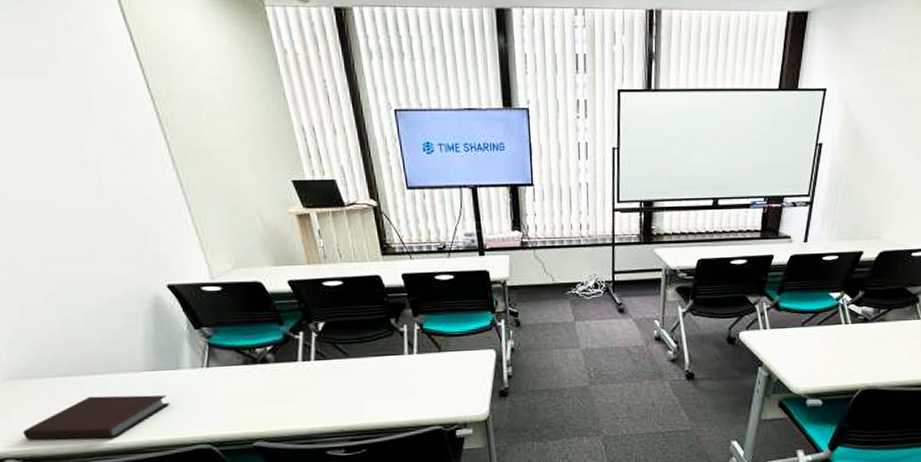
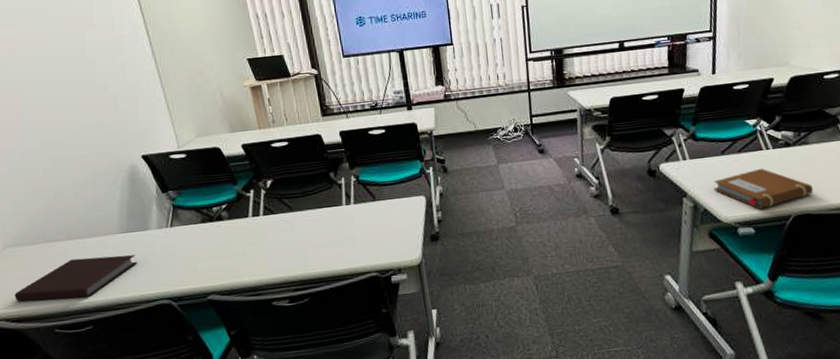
notebook: none [789,342,883,382] -> present [714,168,813,209]

